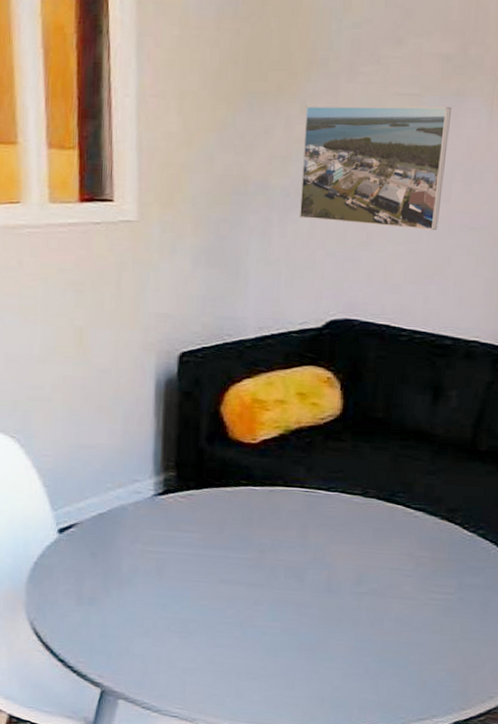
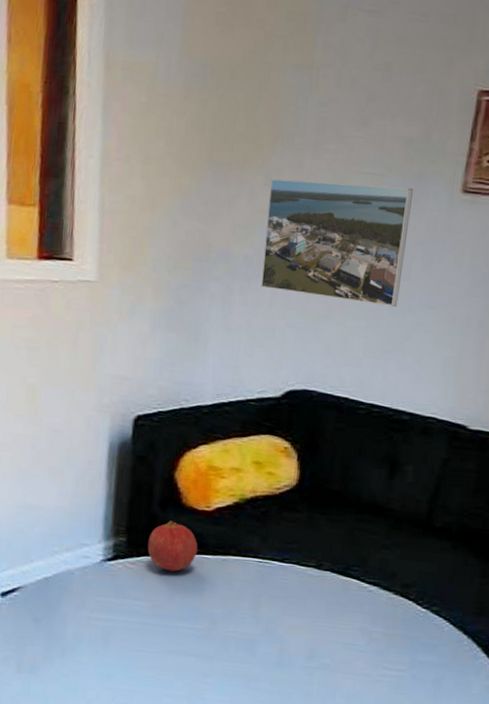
fruit: none [196,454,246,504] -> present [147,520,198,572]

